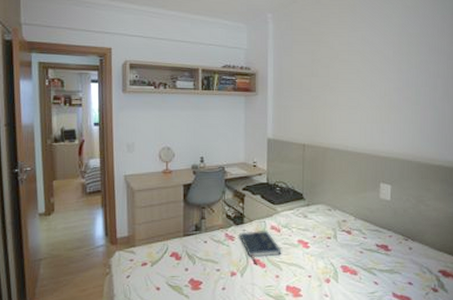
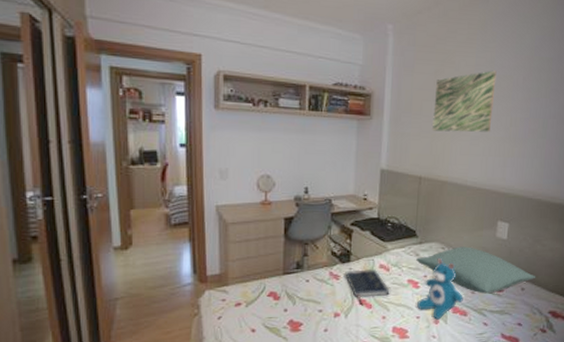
pillow: none [305,208,423,253] -> present [416,246,536,294]
teddy bear: none [308,218,352,279] -> present [417,257,463,320]
wall art: none [312,47,368,103] -> present [432,70,497,133]

